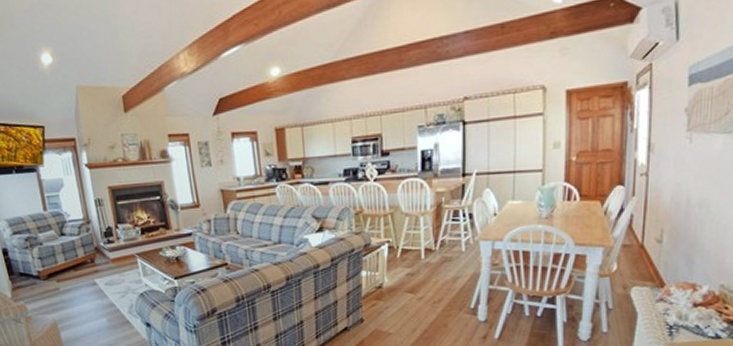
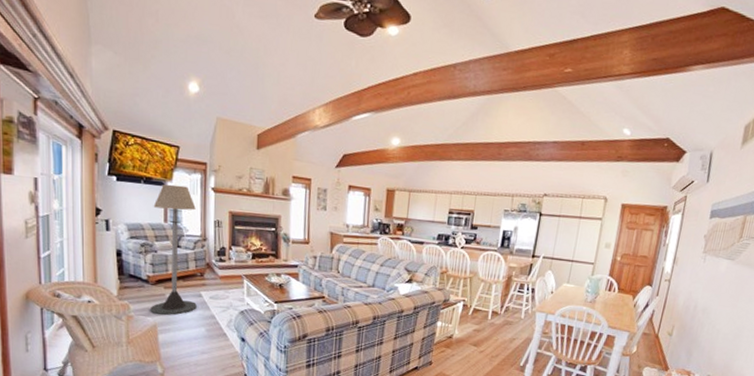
floor lamp: none [29,167,94,312] -> present [150,184,197,316]

